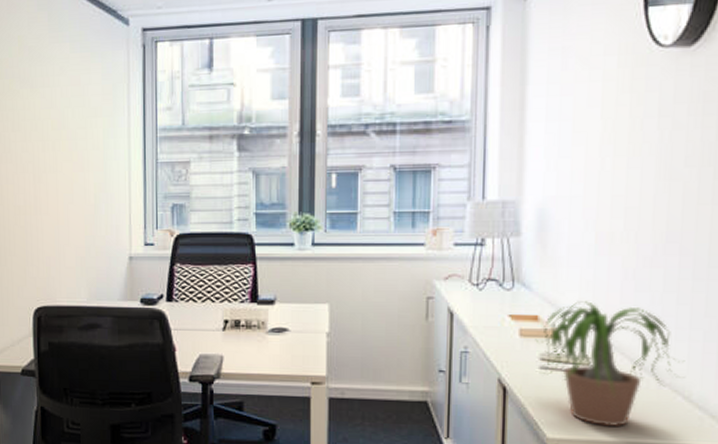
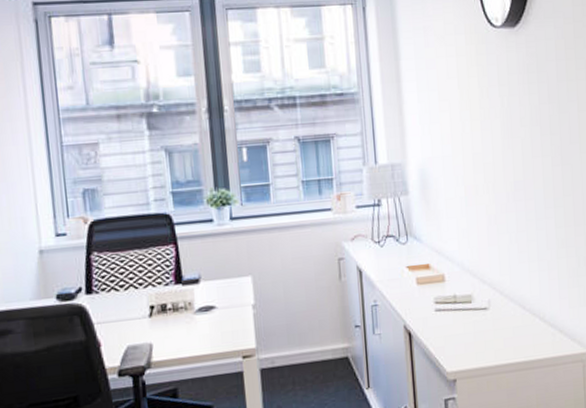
potted plant: present [535,301,685,426] -> none [429,246,539,353]

